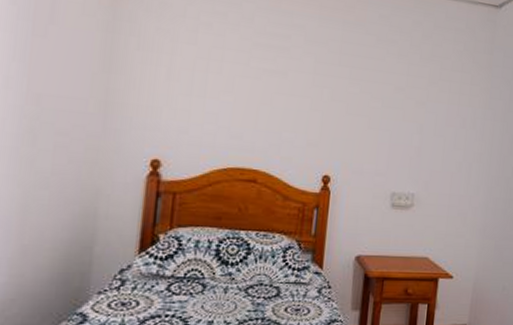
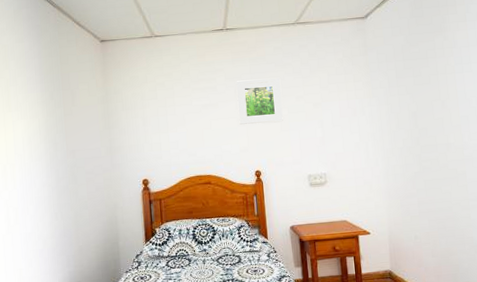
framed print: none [313,47,380,117] -> present [236,78,283,125]

